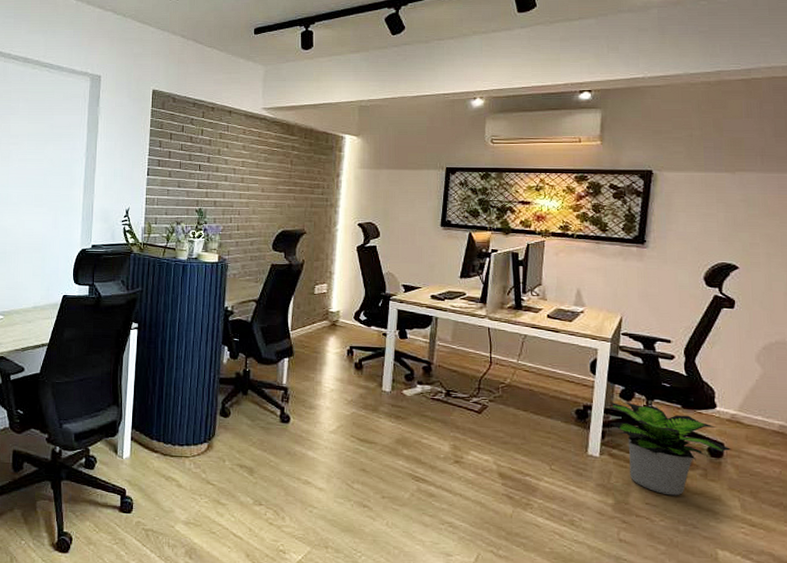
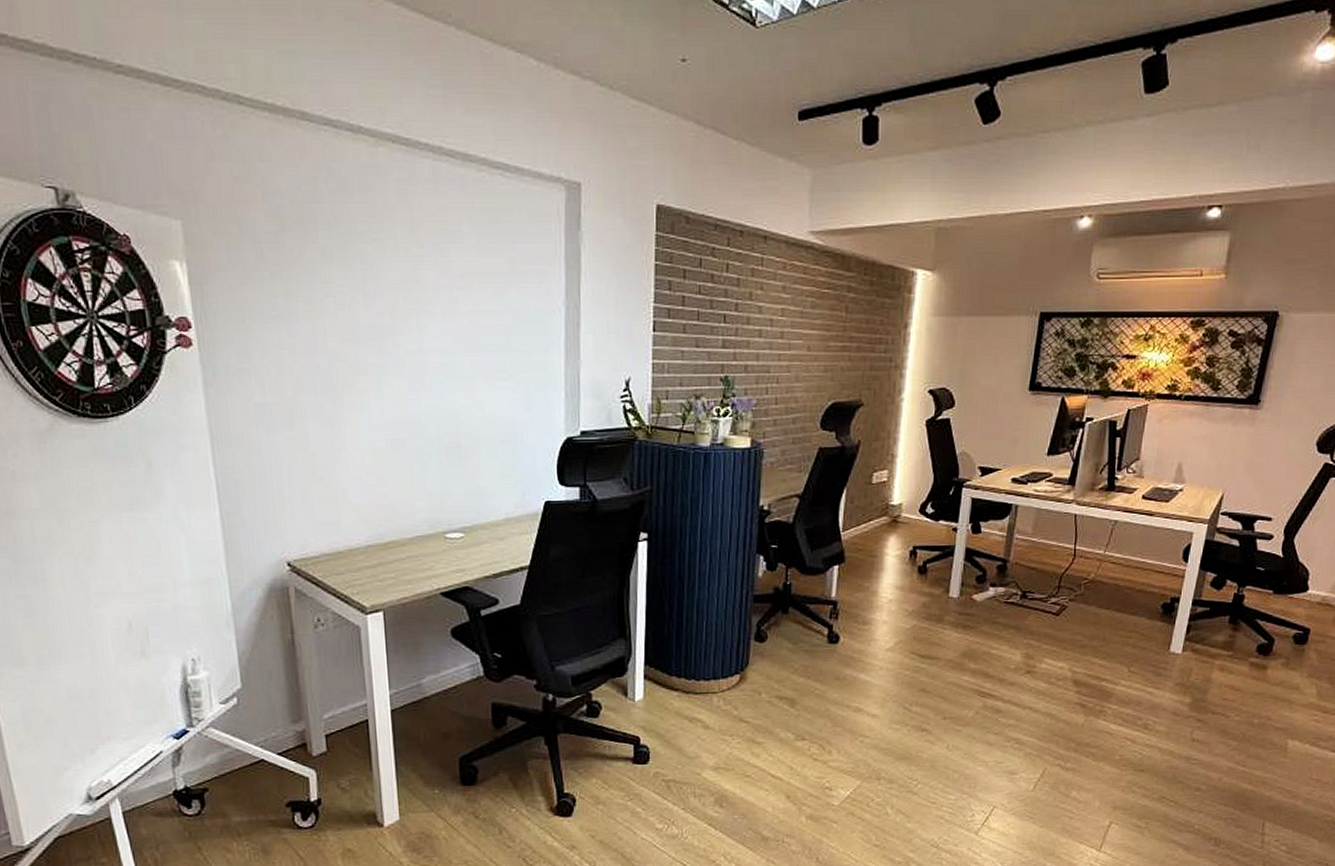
potted plant: present [609,402,733,496] -> none [1196,591,1318,689]

